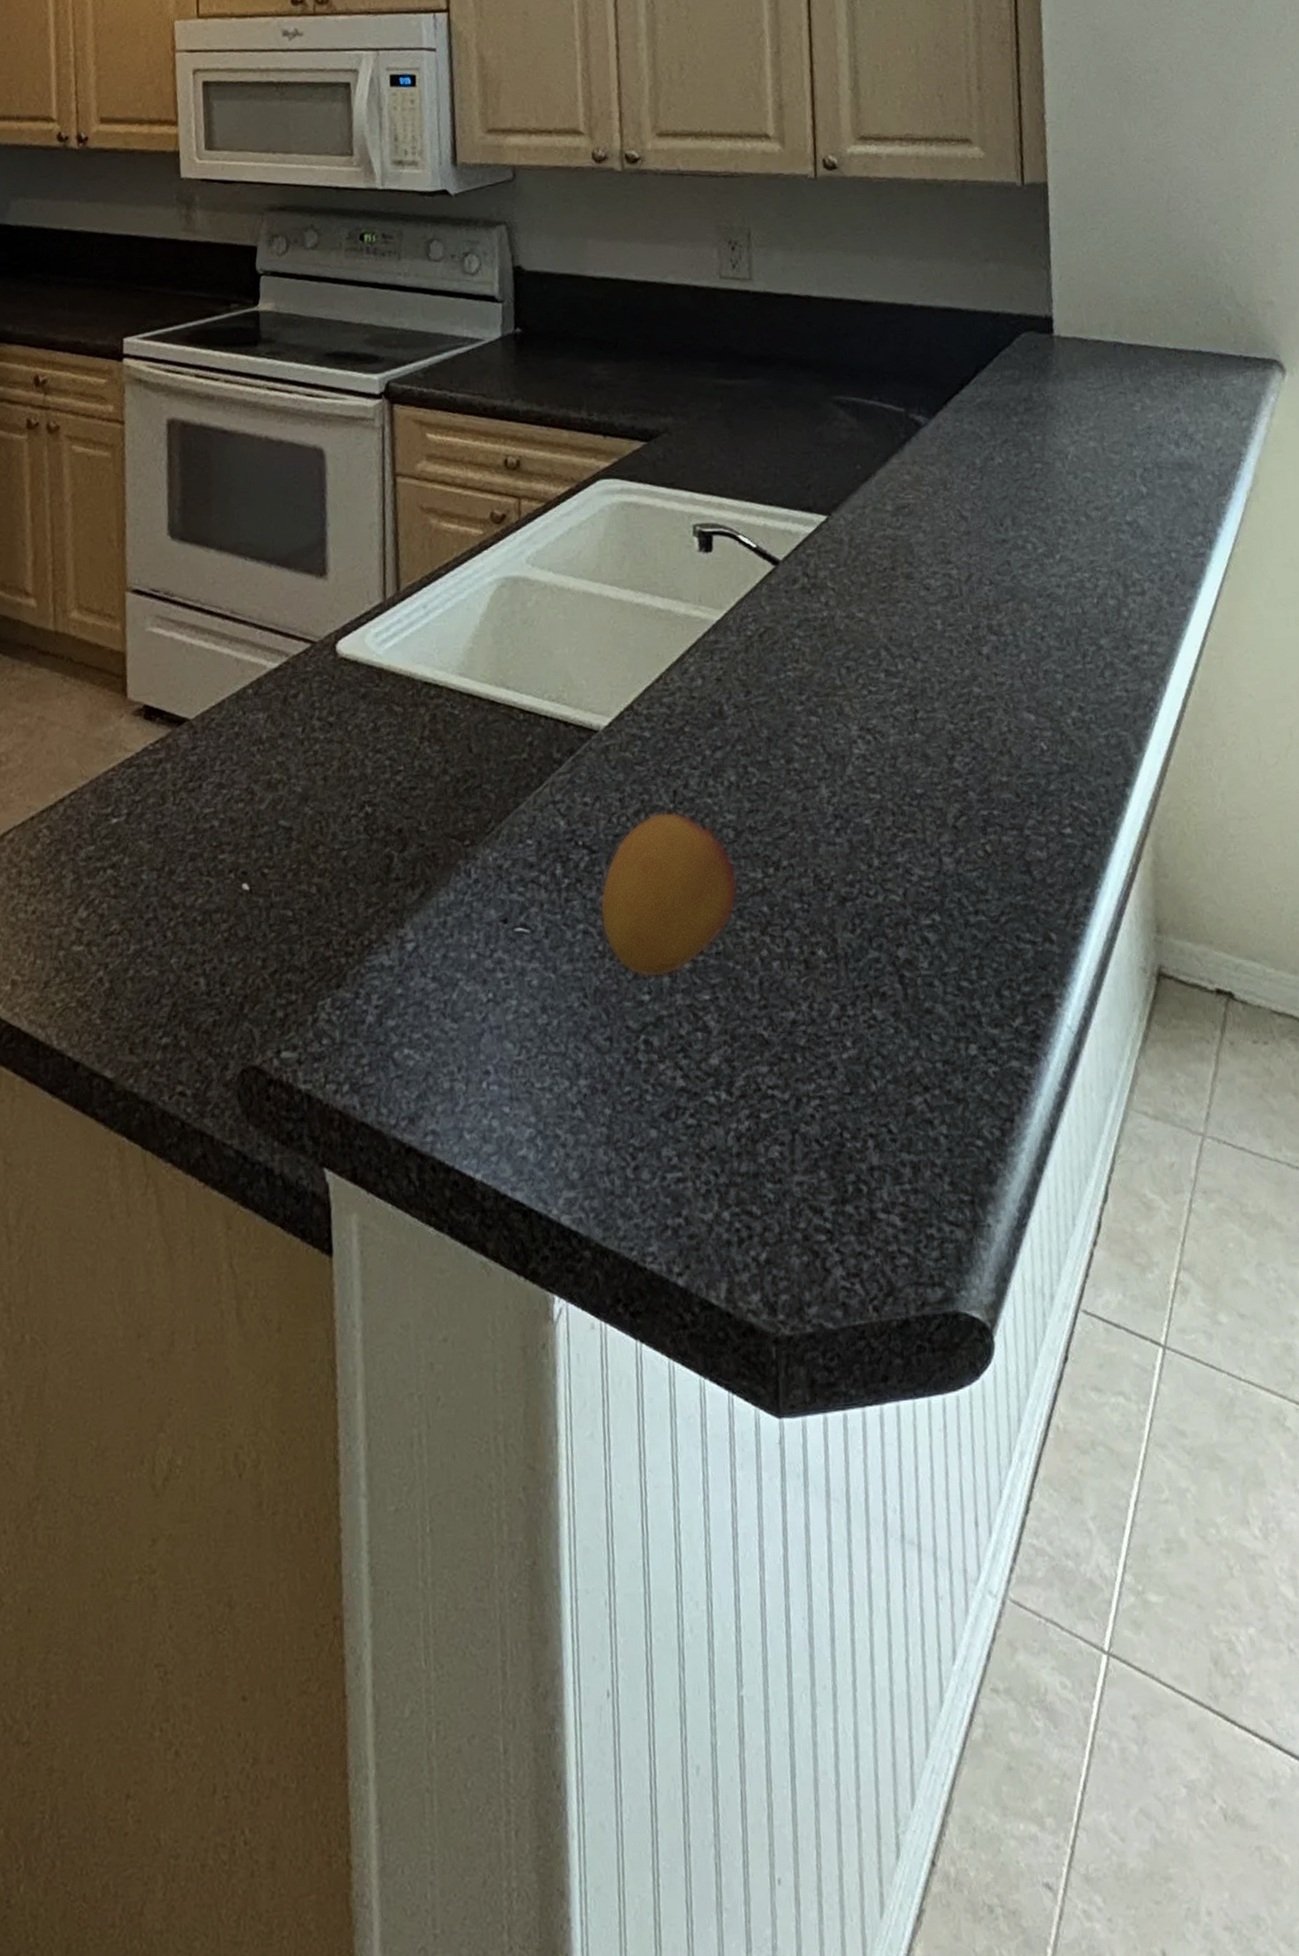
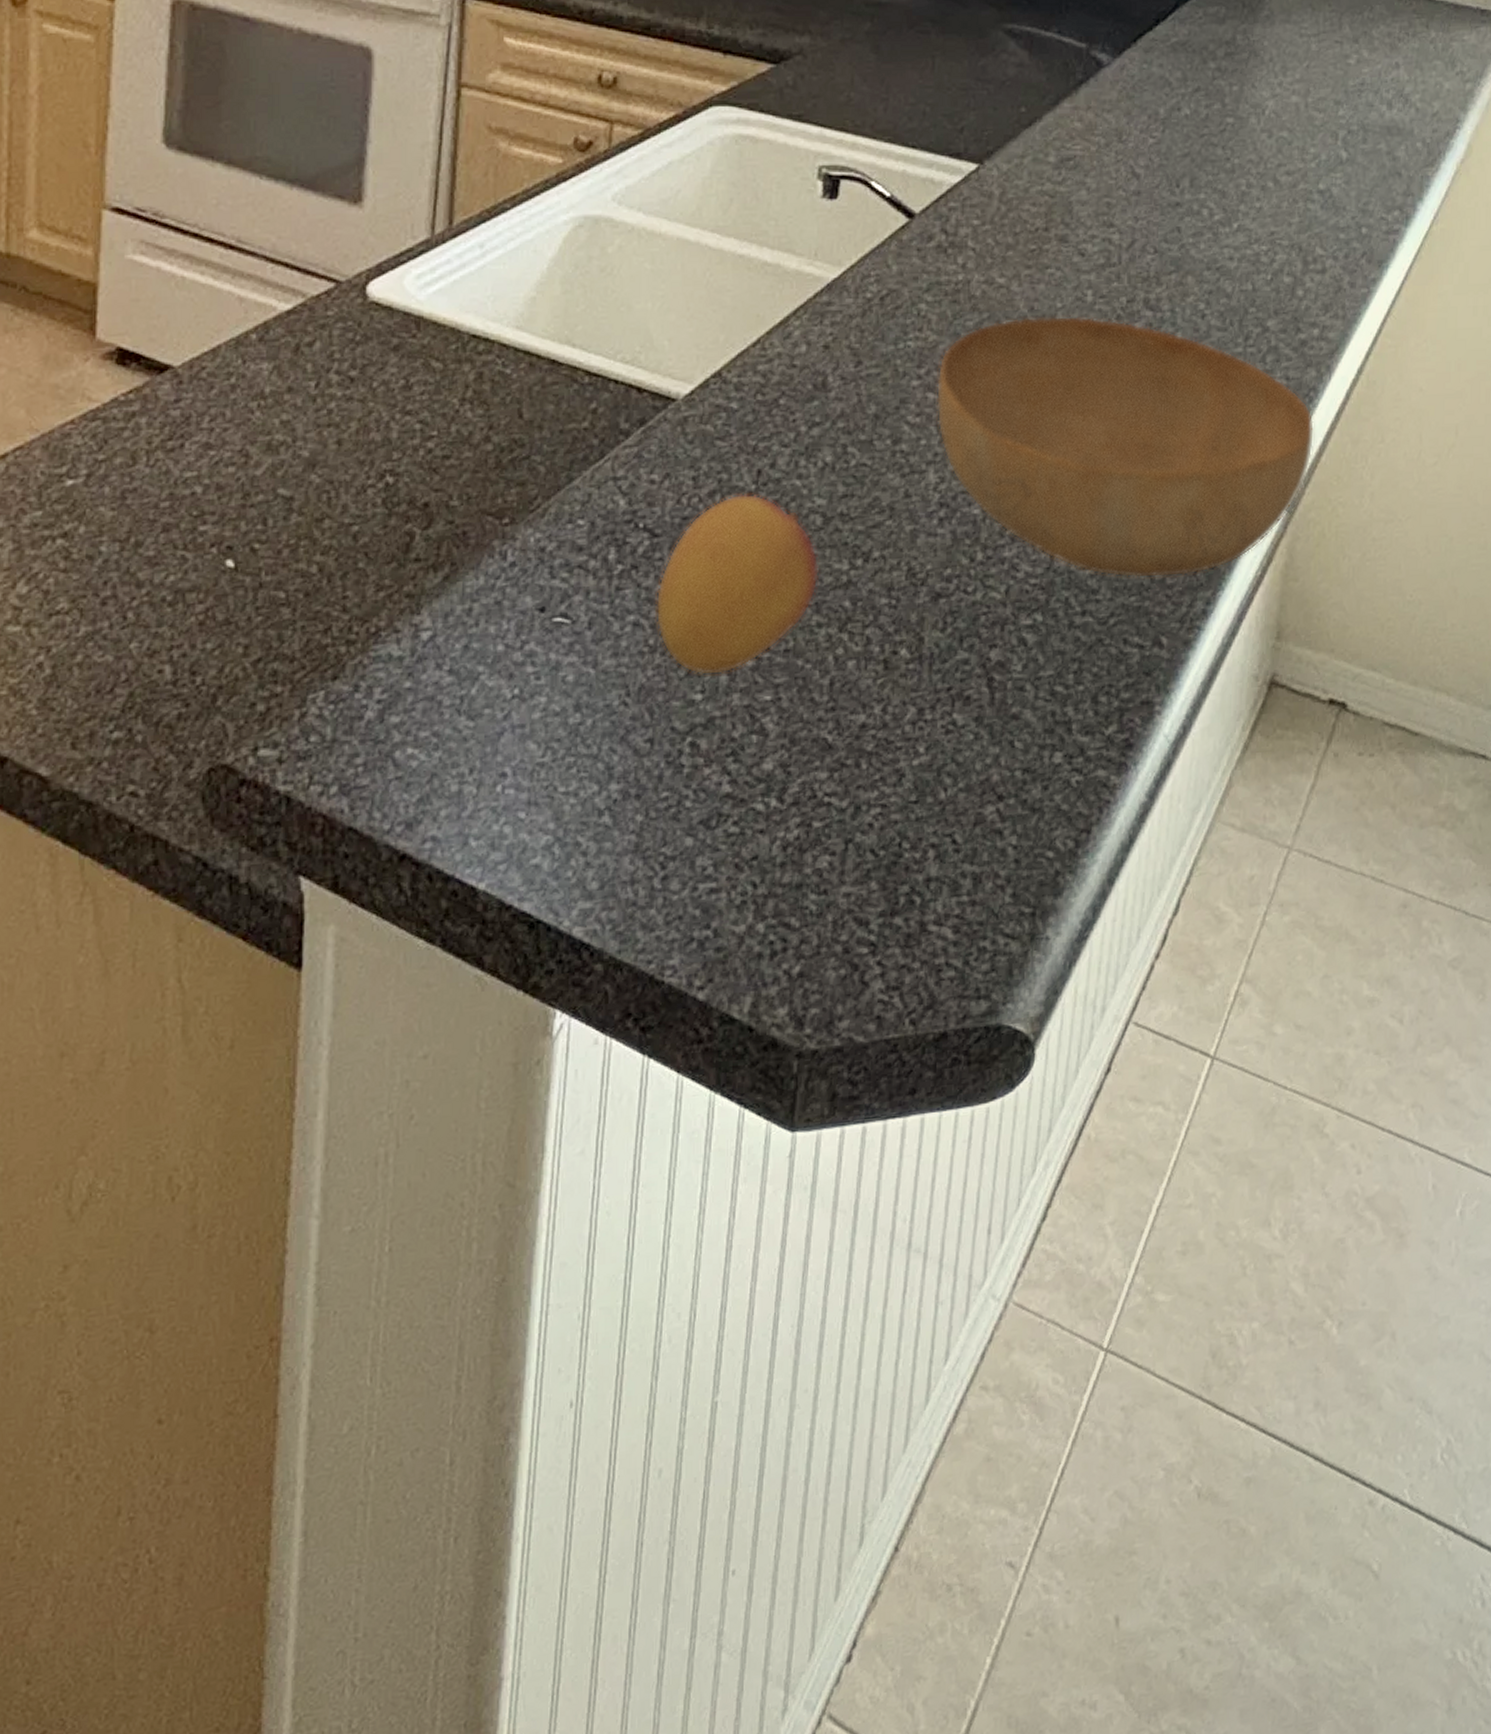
bowl: none [816,643,1162,879] -> present [935,315,1315,579]

